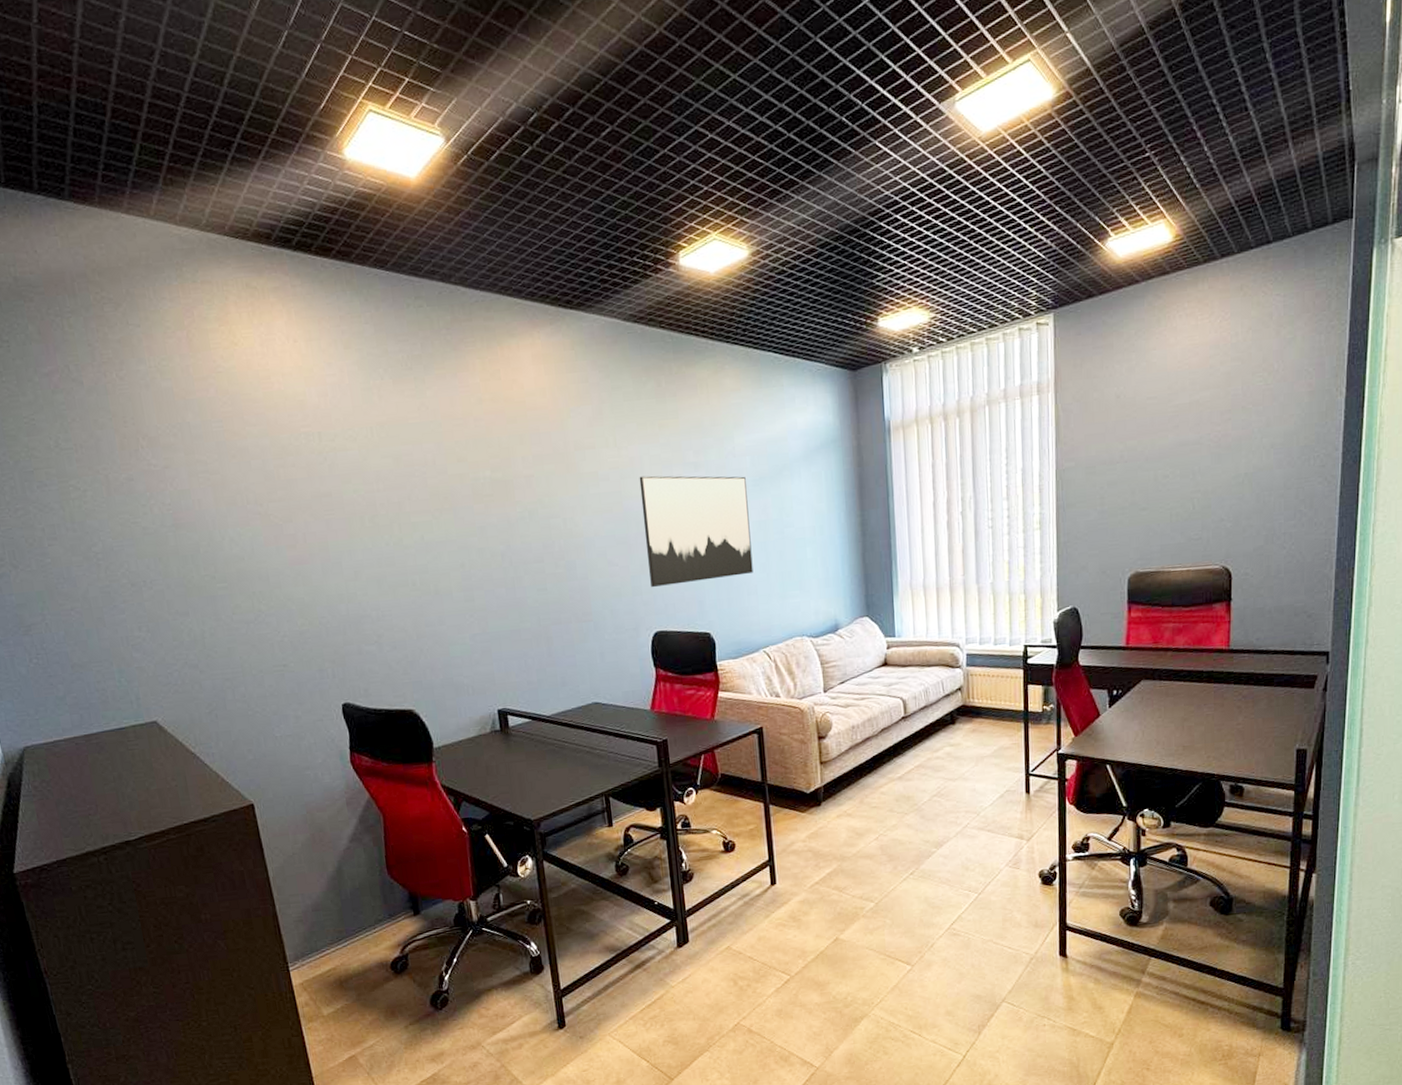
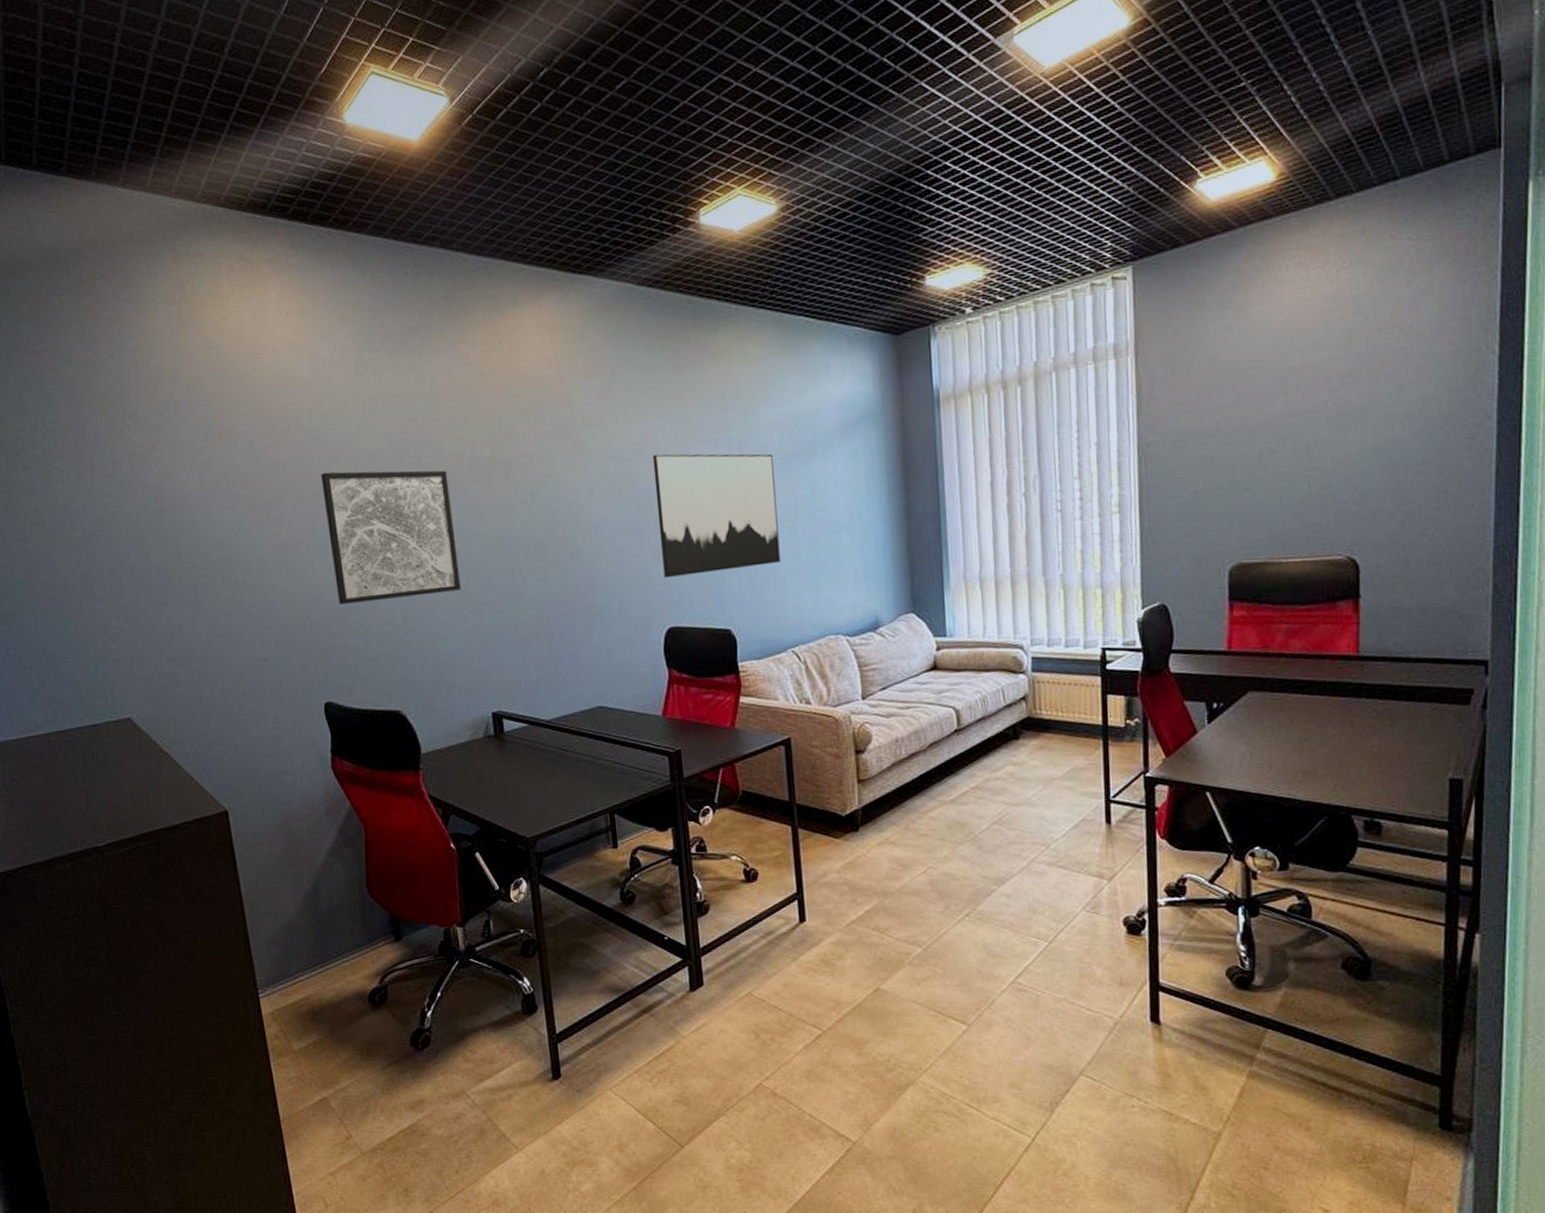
wall art: none [332,489,467,614] -> present [320,470,461,604]

